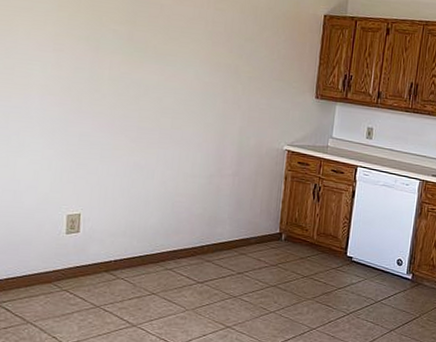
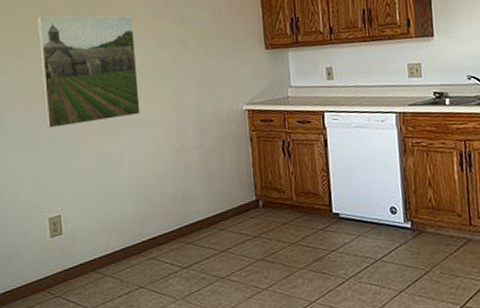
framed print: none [78,11,189,133] -> present [37,15,140,128]

